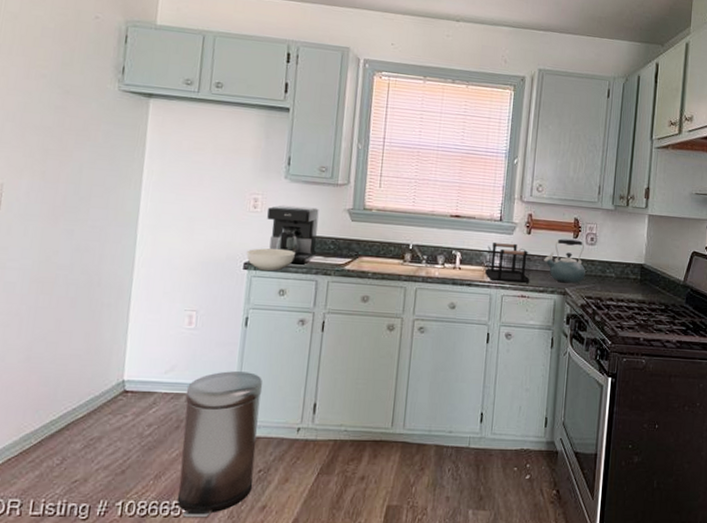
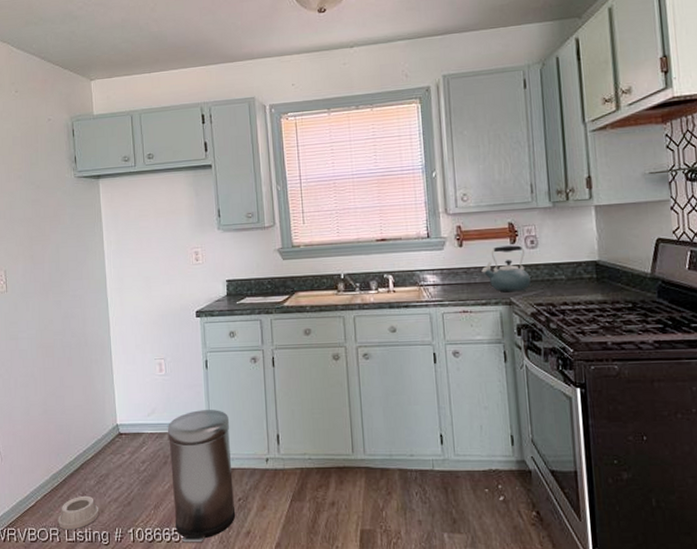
pet bowl: none [21,461,82,502] -> present [57,495,100,530]
bowl: present [246,248,295,272] -> none [196,294,238,317]
coffee maker: present [267,205,319,265] -> none [207,252,256,307]
dish rack: present [485,243,532,284] -> none [419,258,470,300]

